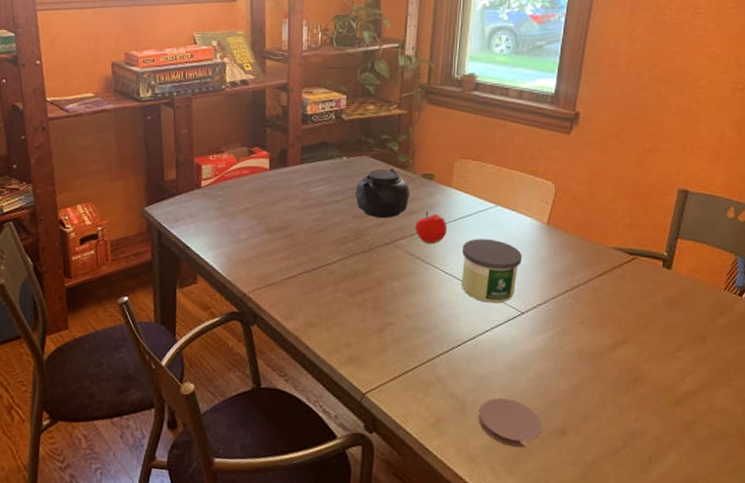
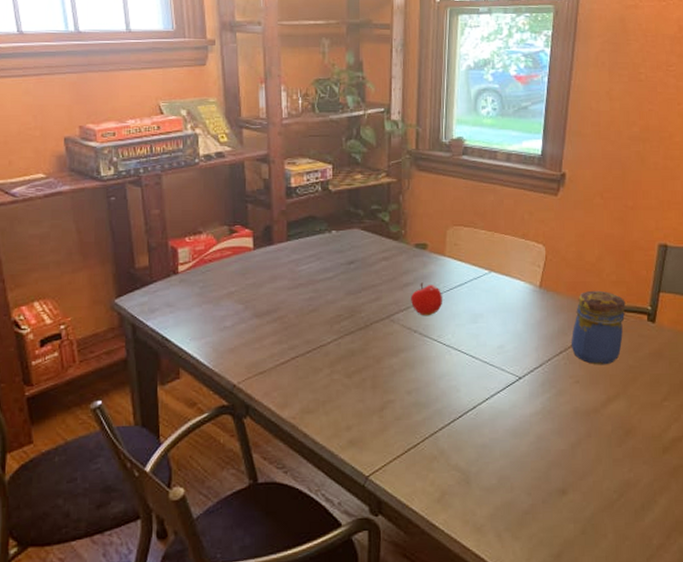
teapot: present [355,168,414,219] -> none [347,240,407,293]
candle: present [461,238,522,304] -> none [459,307,517,371]
coaster: present [479,398,543,448] -> none [483,465,544,512]
jar: none [579,231,639,308] -> present [572,290,626,365]

